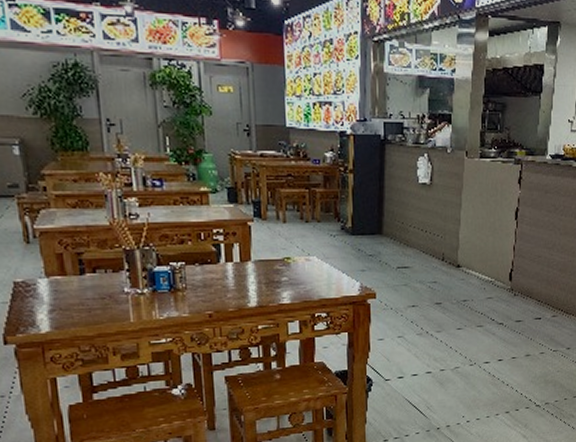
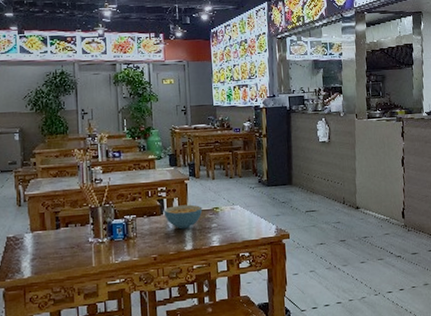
cereal bowl: none [221,252,271,282] -> present [164,204,203,229]

